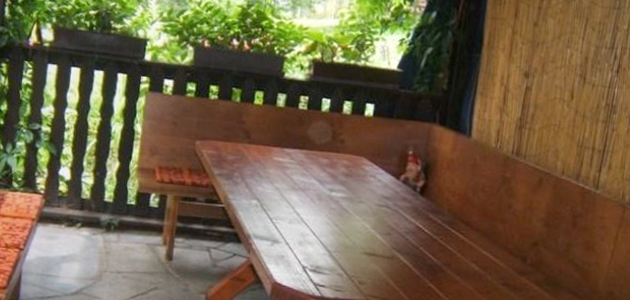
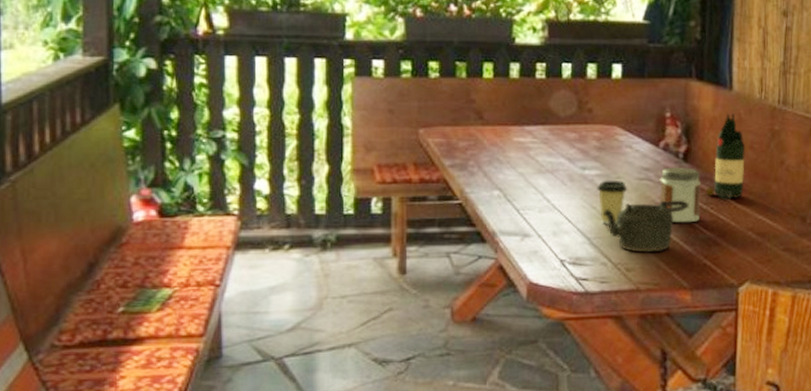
coffee cup: none [341,202,368,242] -> present [597,180,628,224]
teapot: none [343,225,421,271] -> present [602,200,689,253]
jar: none [395,198,434,250] -> present [660,167,702,223]
bottle: none [437,157,477,233] -> present [705,113,745,199]

